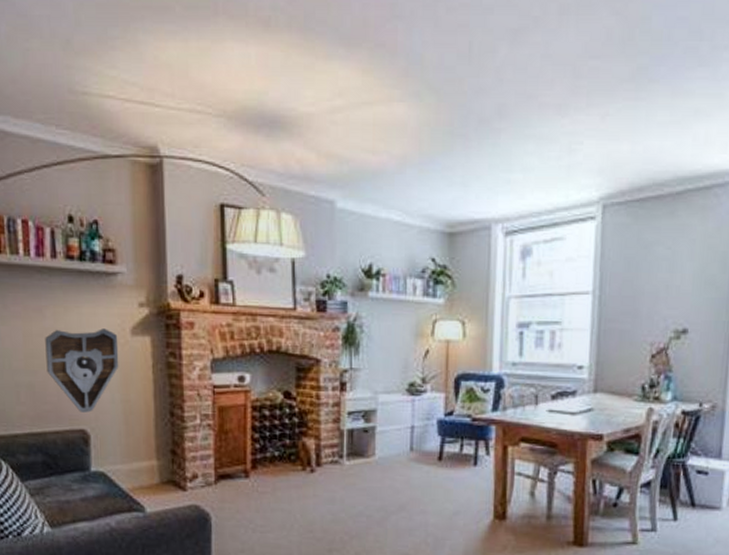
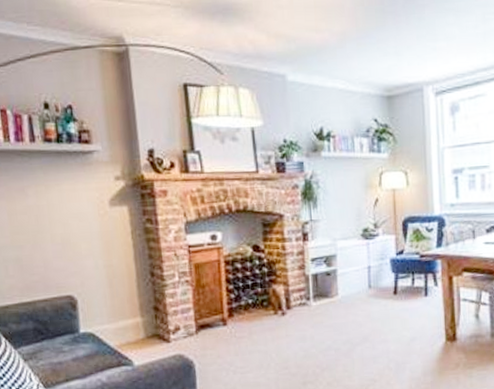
decorative shield: present [45,328,119,413] -> none [29,202,100,280]

